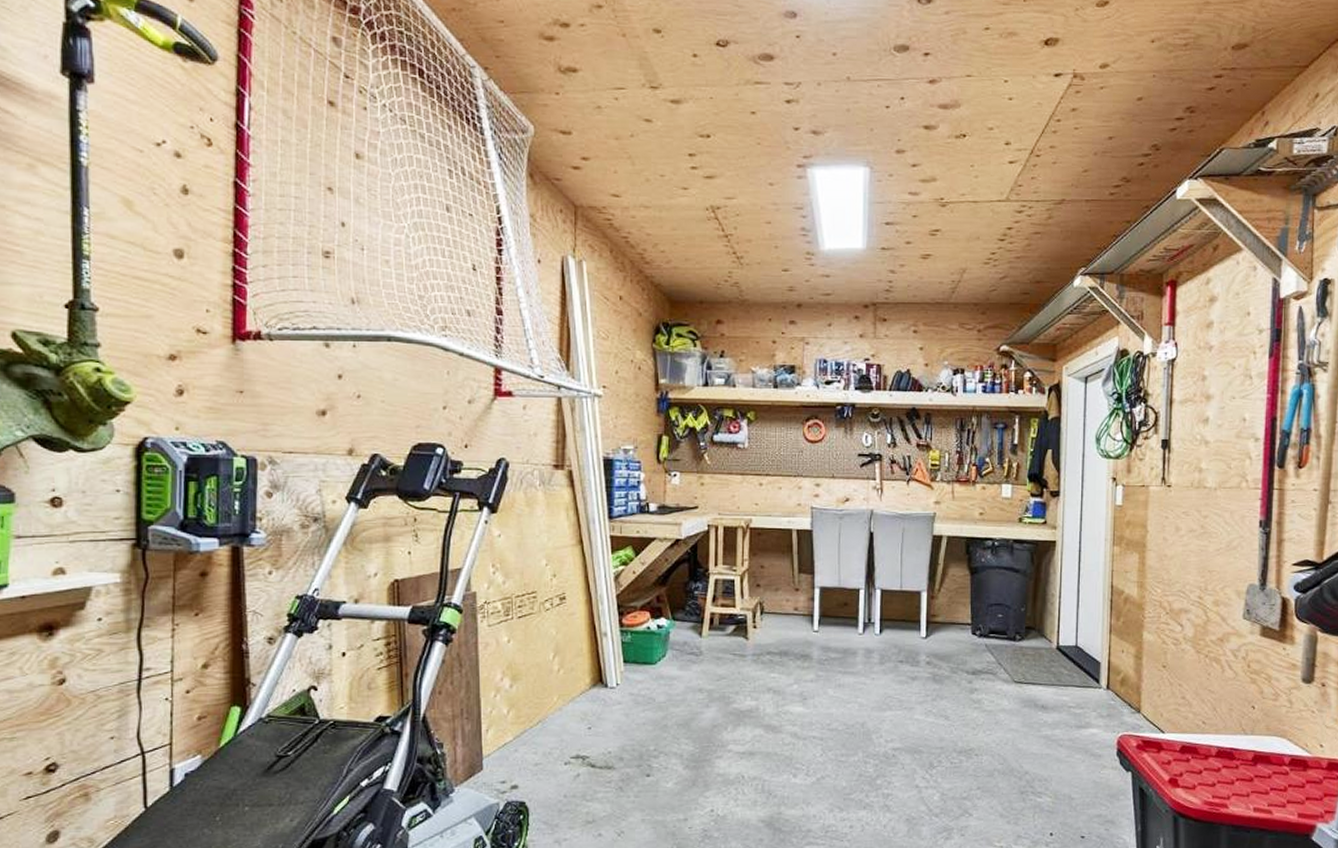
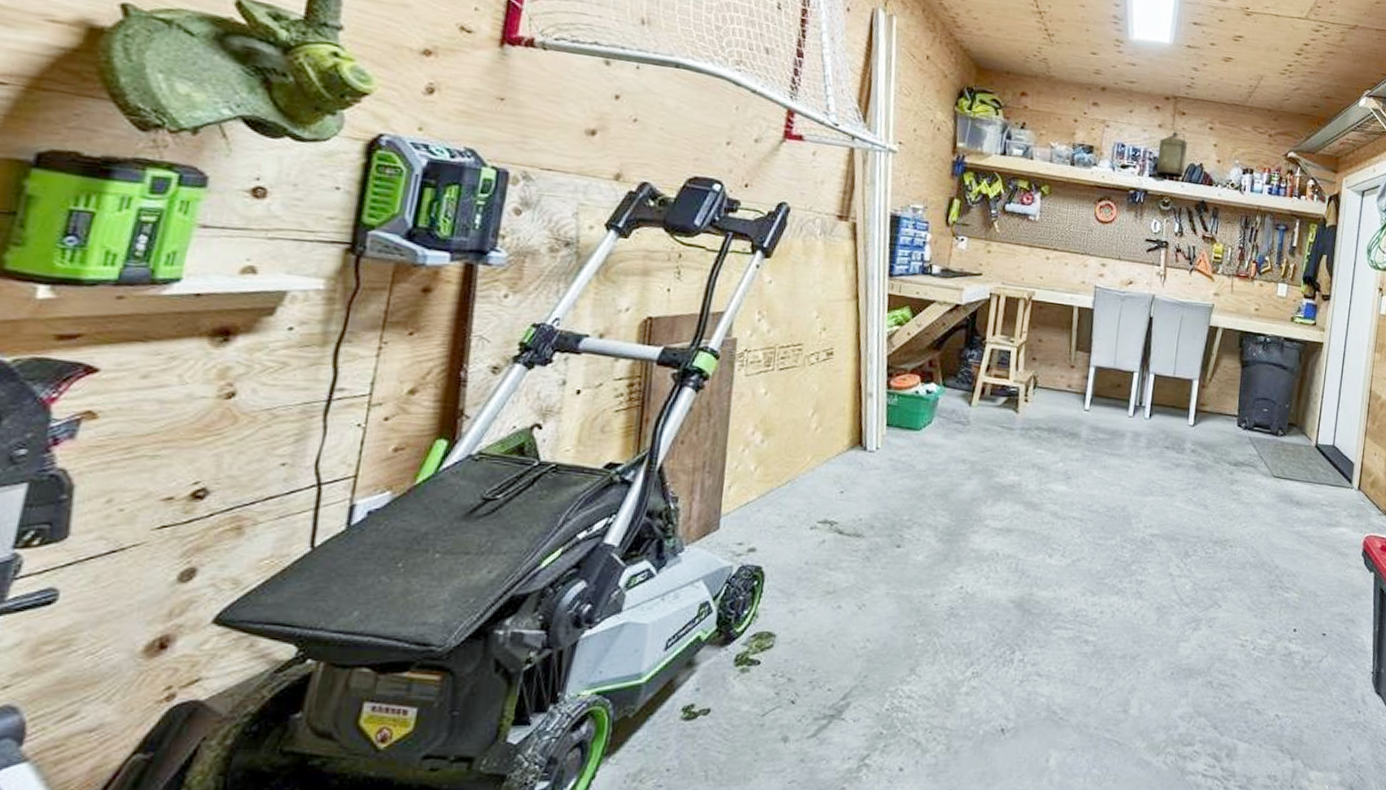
canister: none [862,339,892,388] -> present [1155,131,1187,179]

